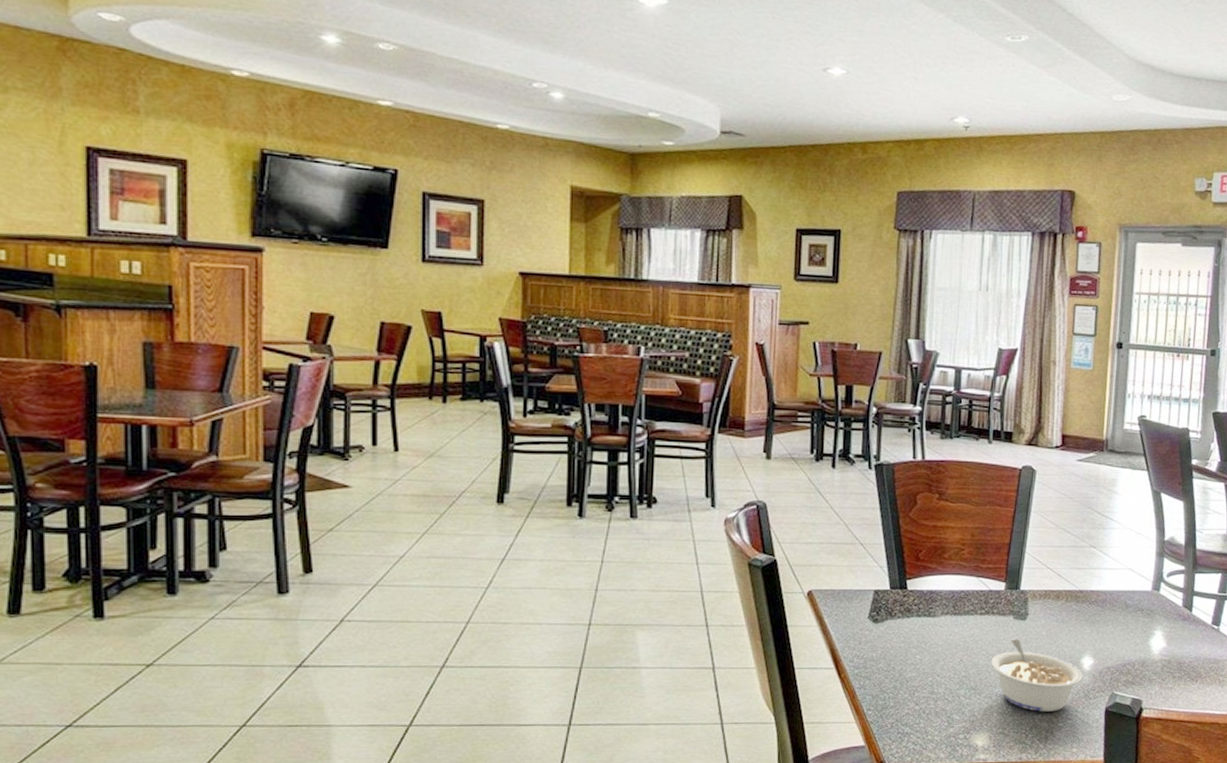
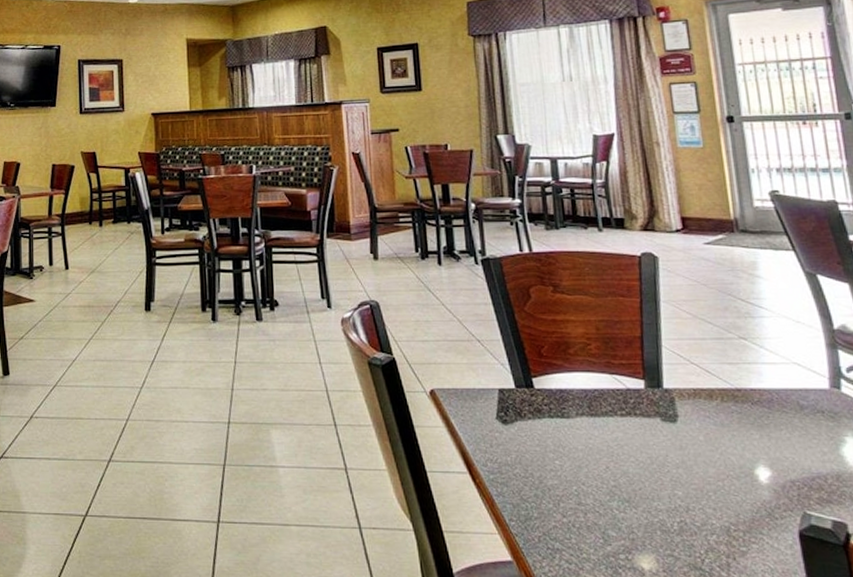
legume: present [991,639,1083,712] -> none [643,444,762,532]

